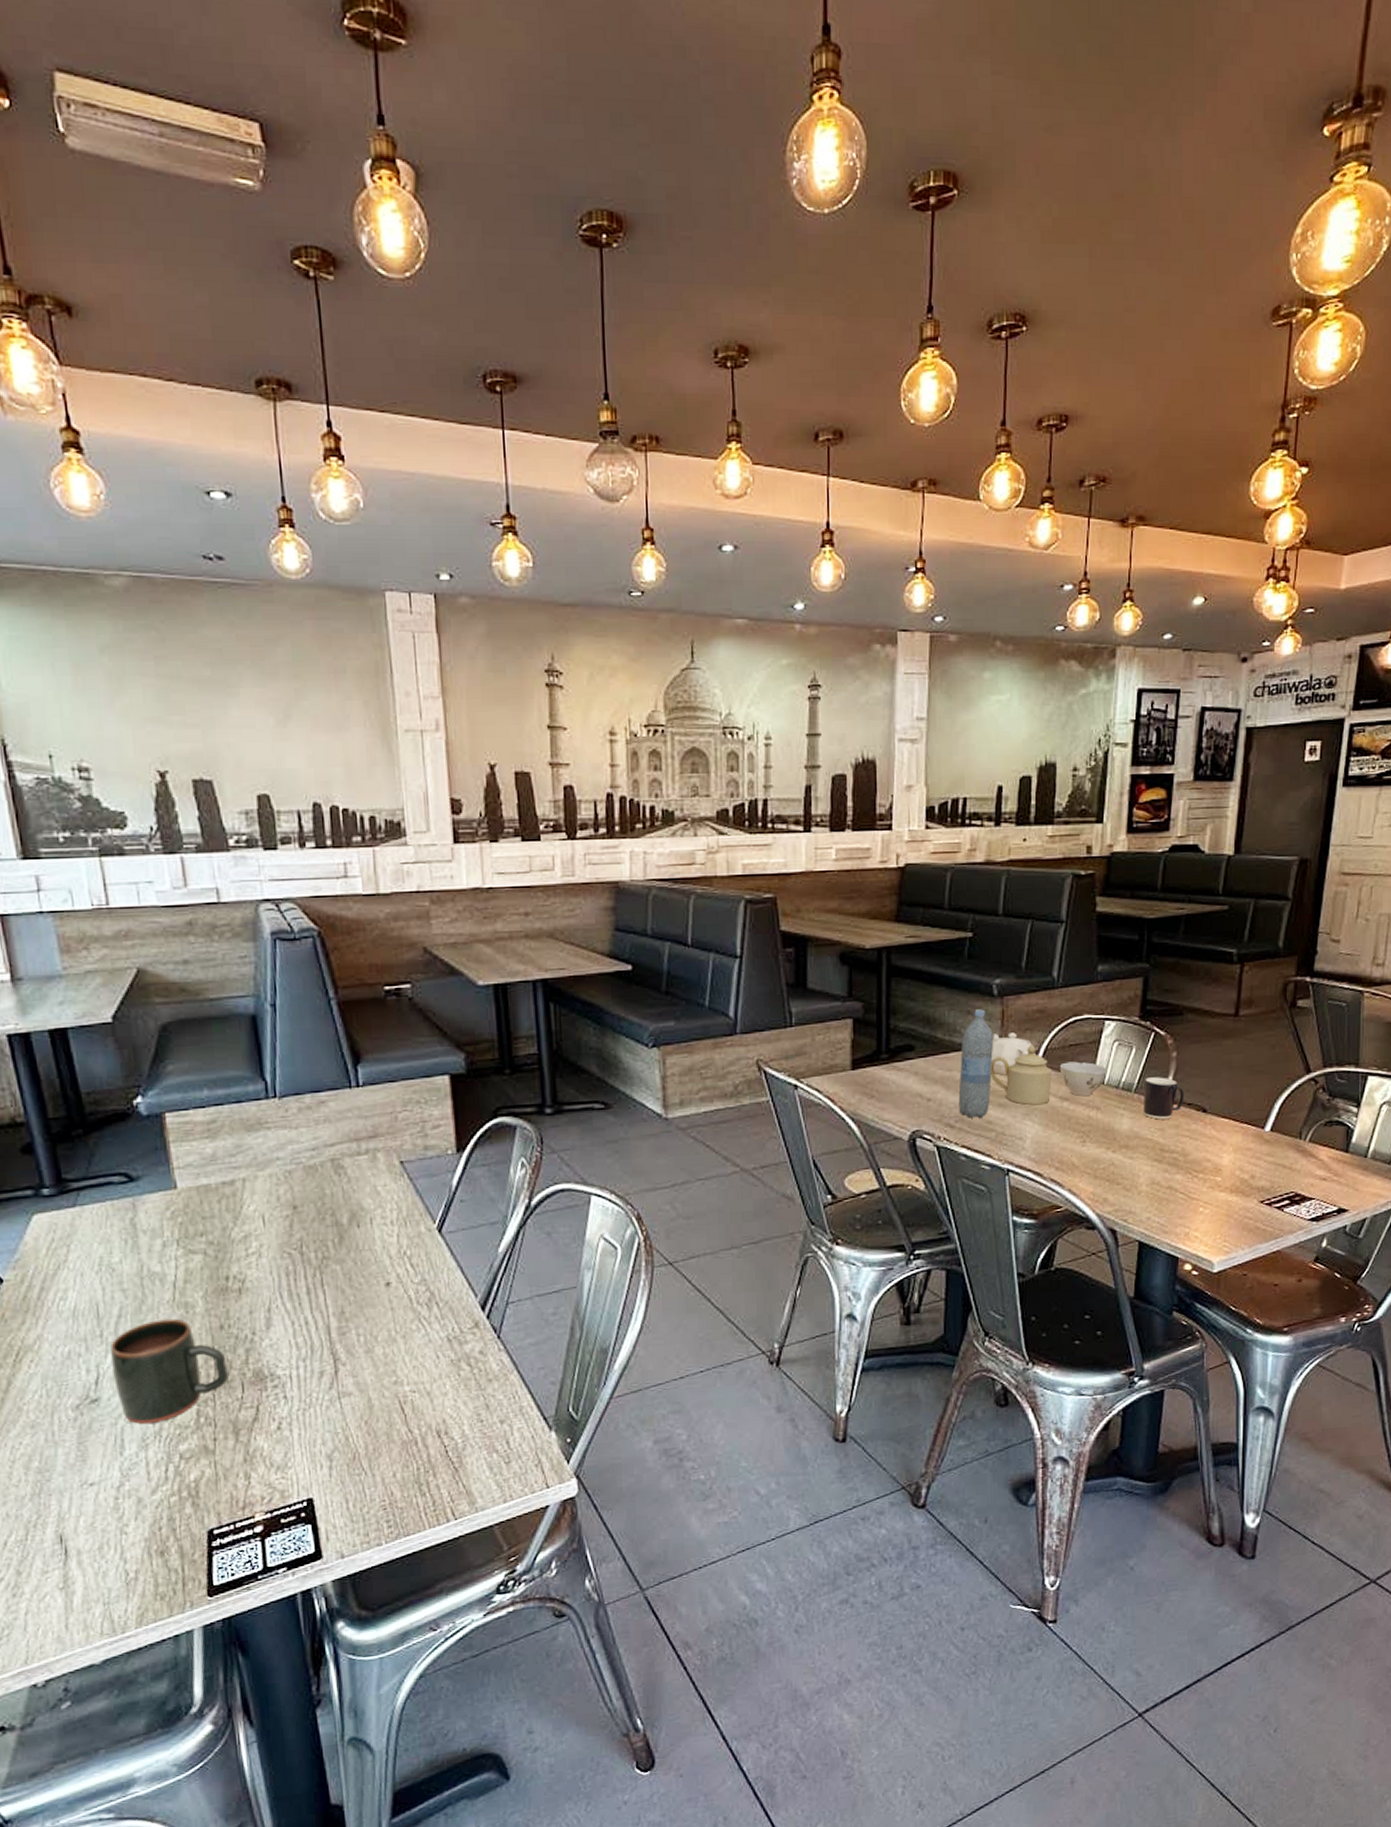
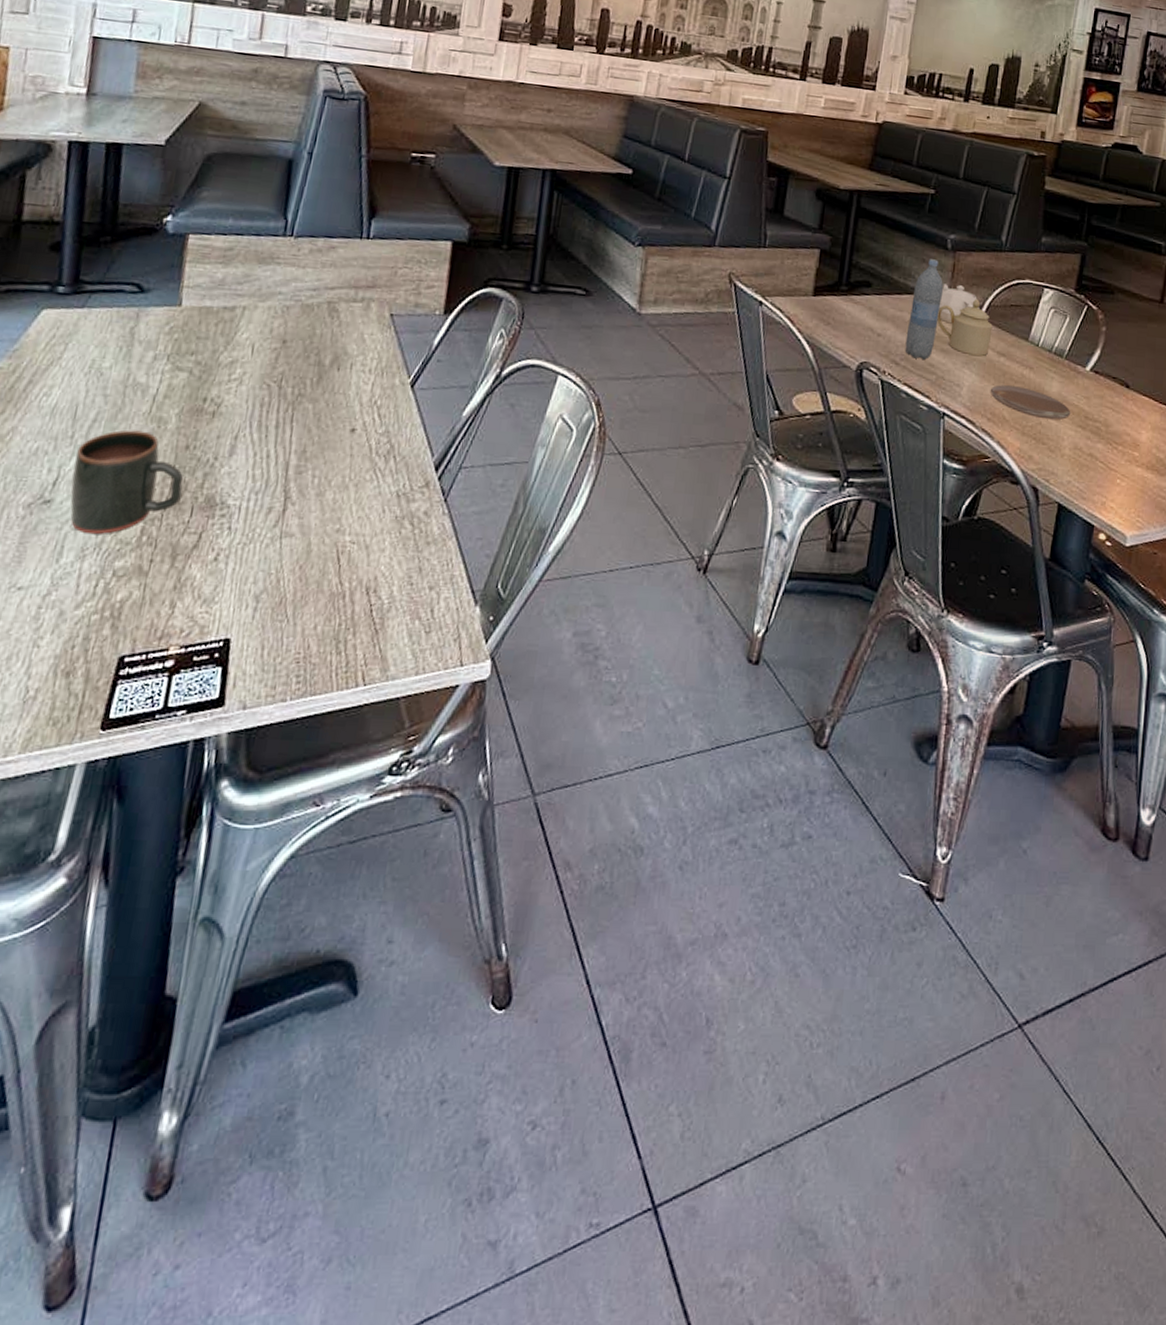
plate: none [1055,1129,1145,1159] -> present [990,385,1071,420]
teacup: present [1060,1061,1107,1097] -> none [1000,320,1043,355]
mug: present [1143,1077,1184,1120] -> none [1071,346,1110,389]

